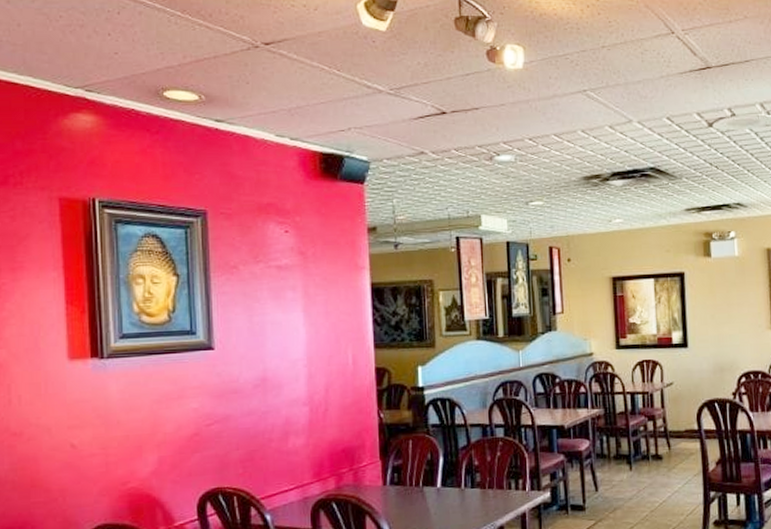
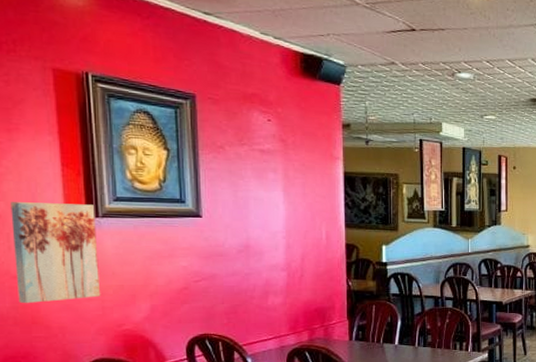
wall art: none [12,345,105,465] -> present [10,202,101,304]

